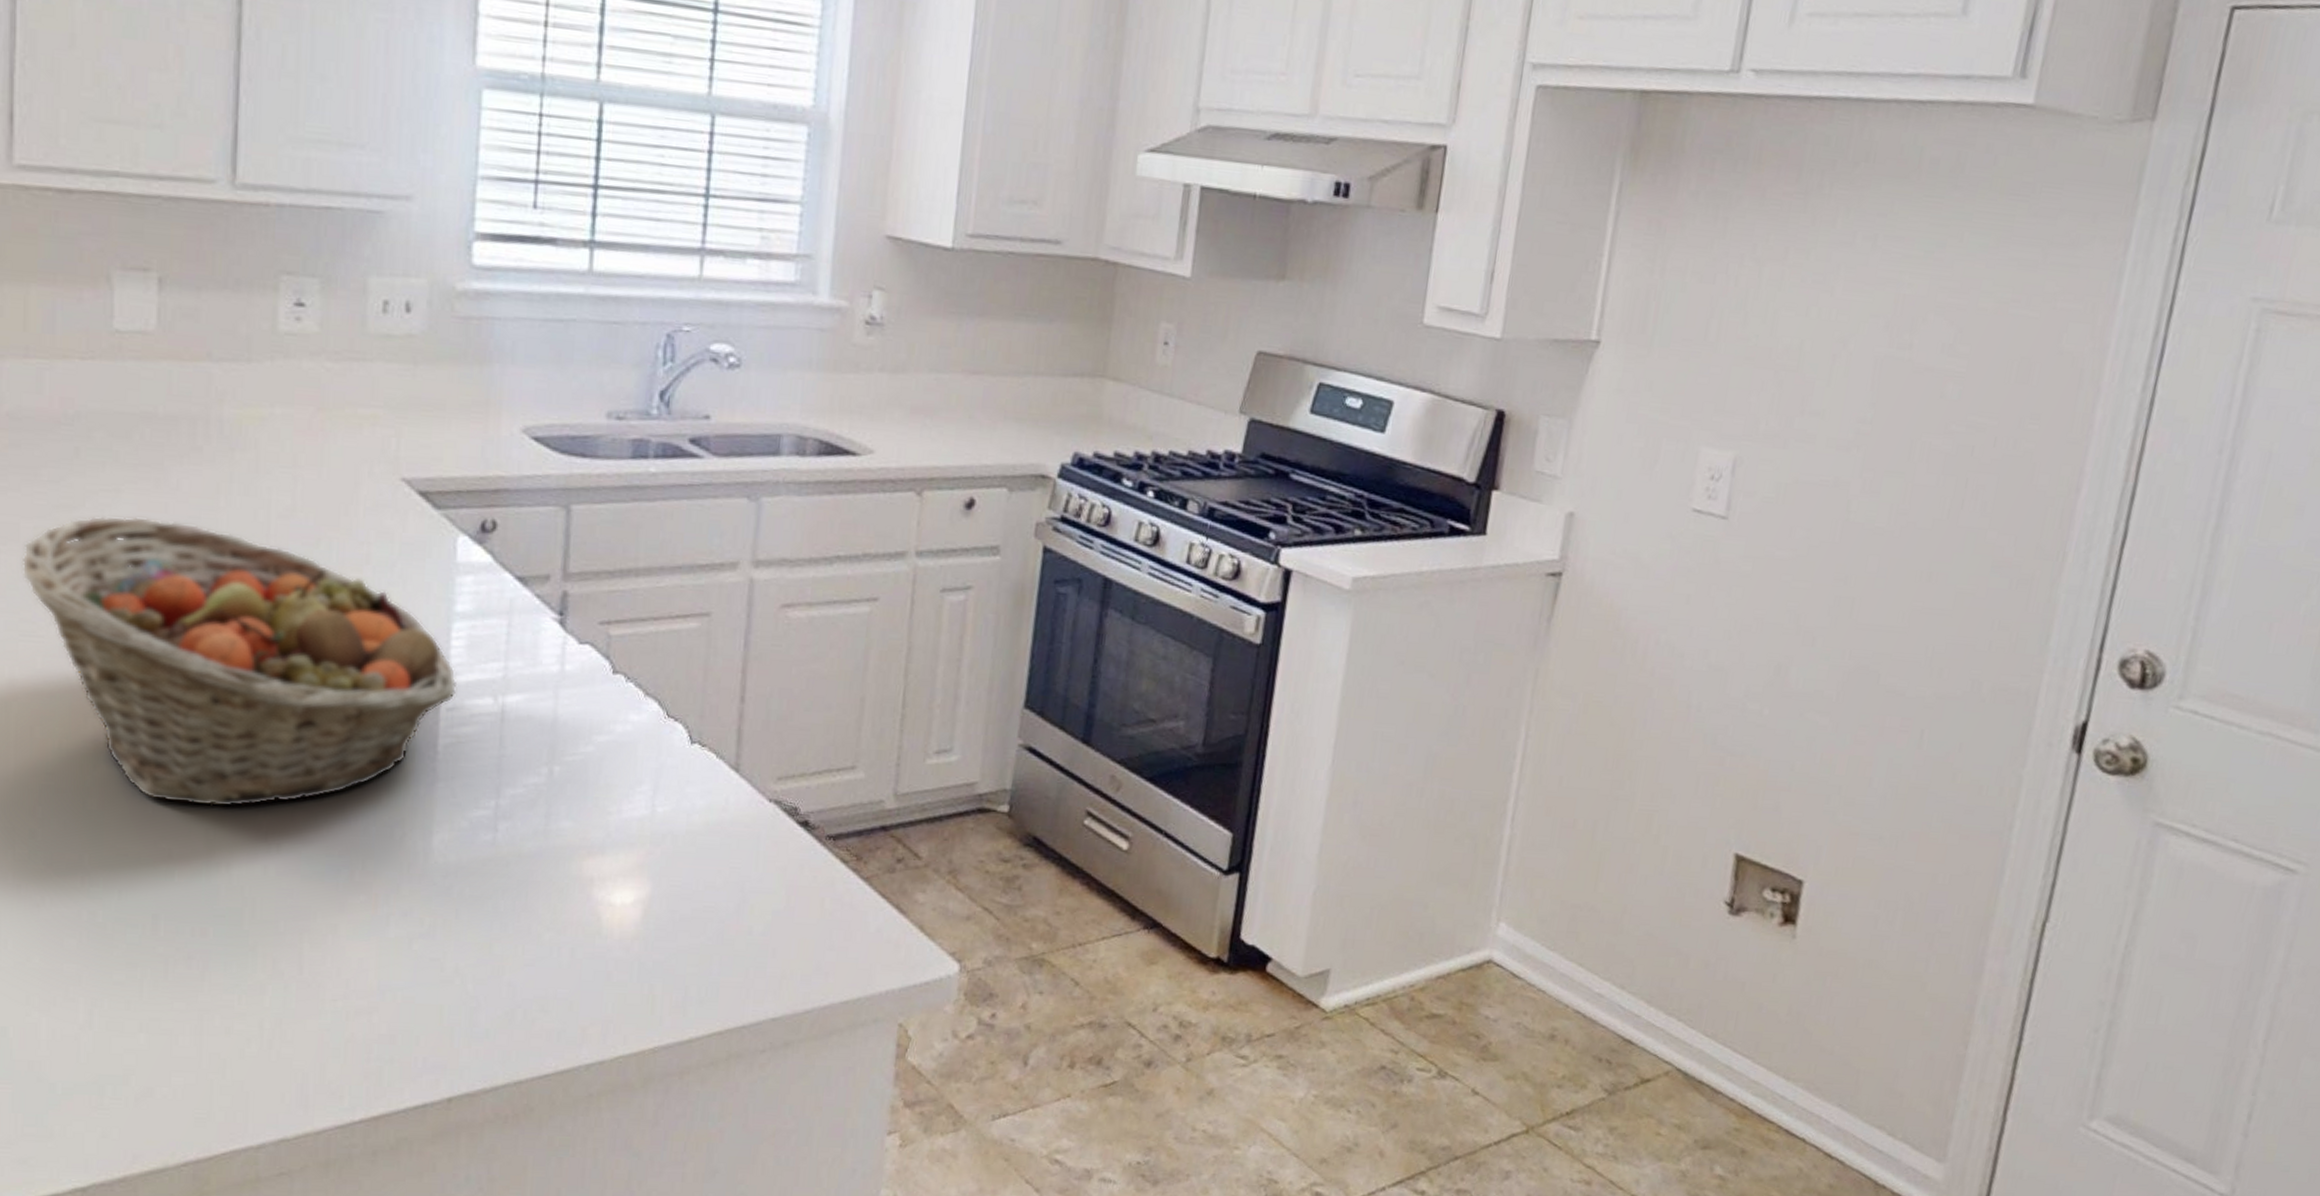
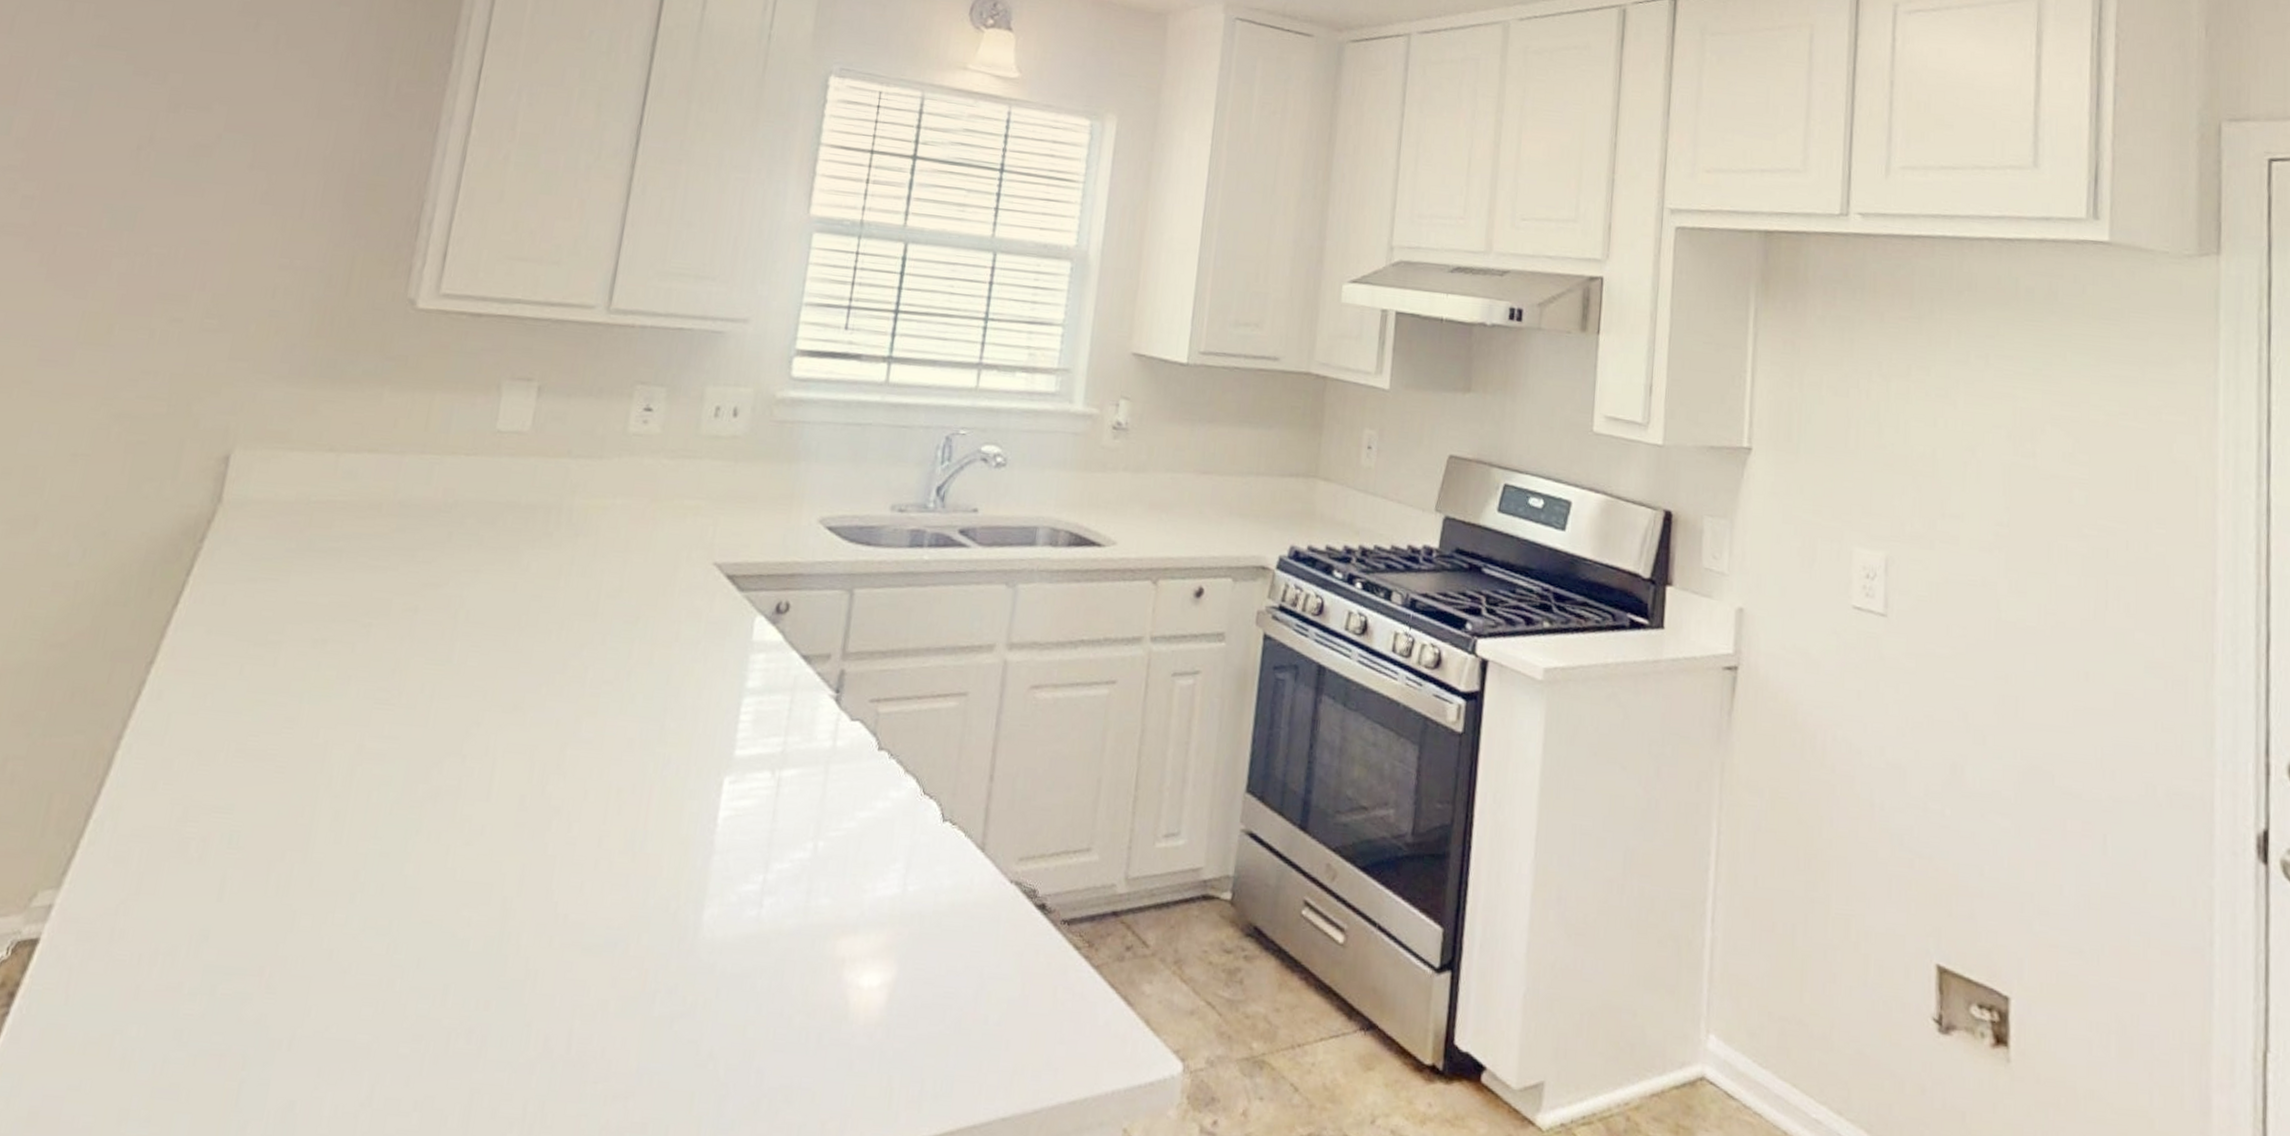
fruit basket: present [21,516,458,808] -> none [386,593,742,876]

